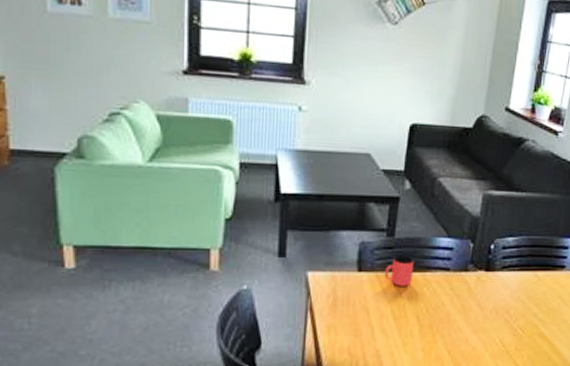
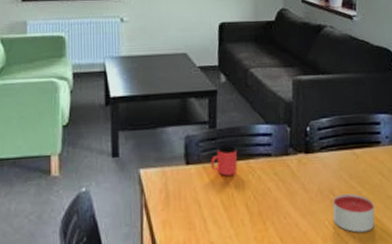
candle: none [505,314,548,352] -> present [333,193,375,233]

